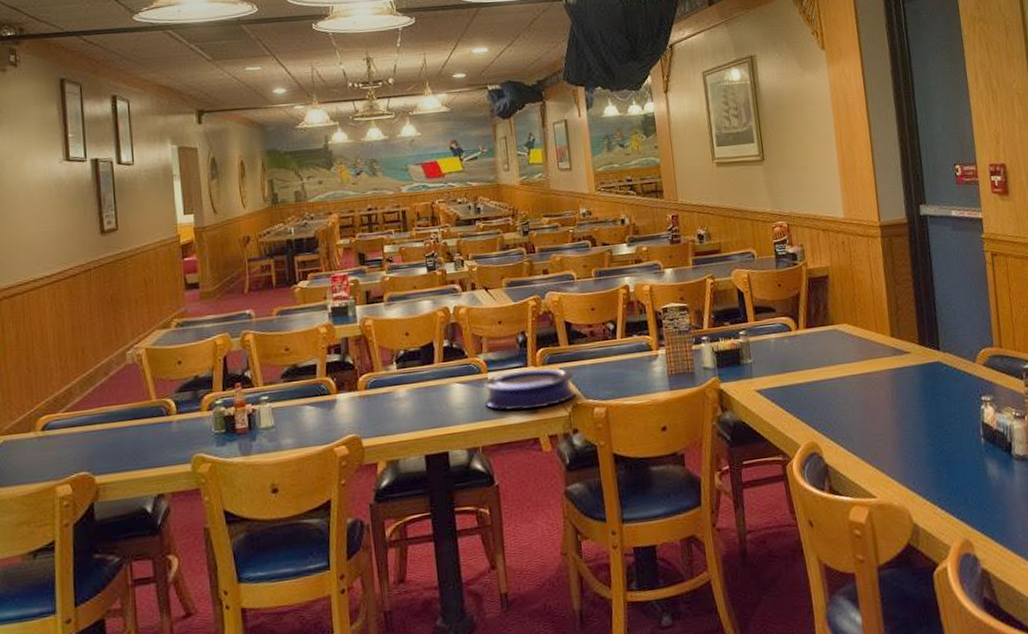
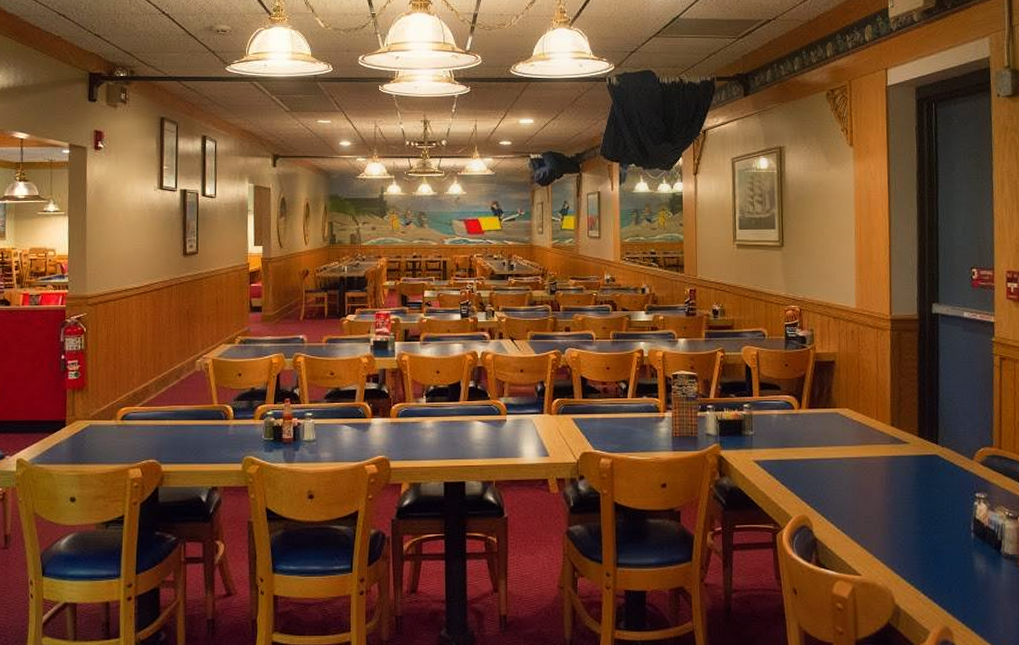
plate: present [483,367,576,410] -> none [502,415,585,453]

